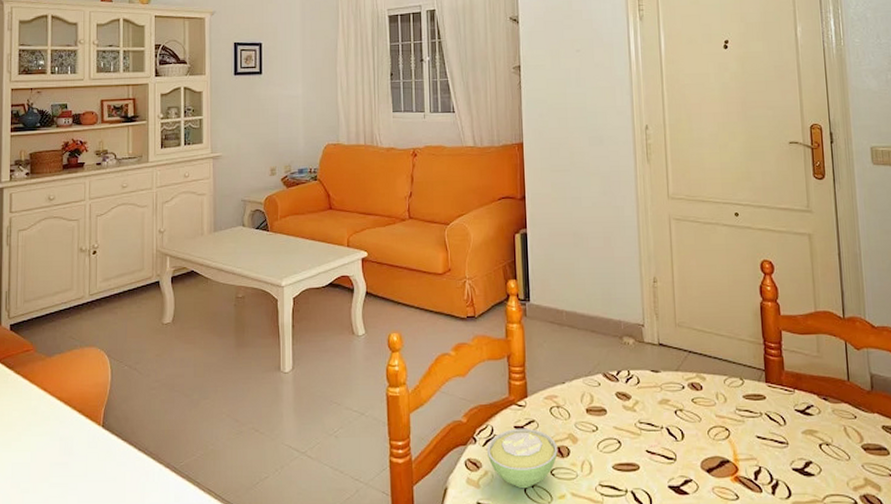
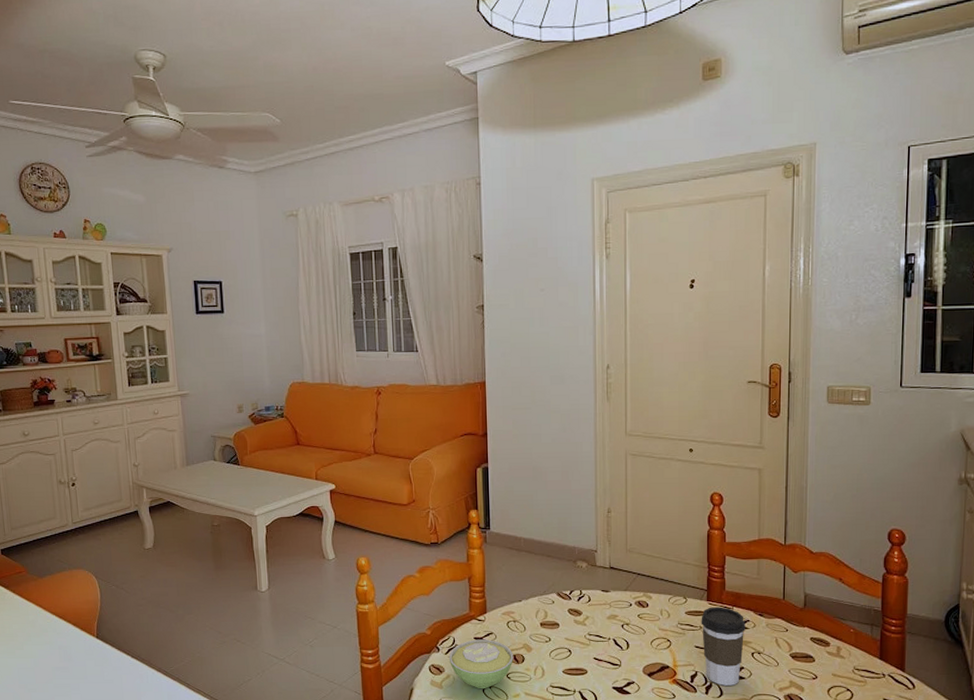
coffee cup: none [760,389,810,484] -> present [701,607,745,686]

